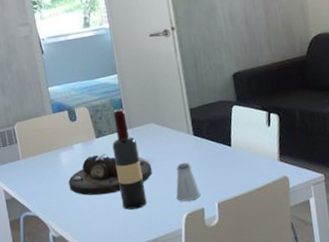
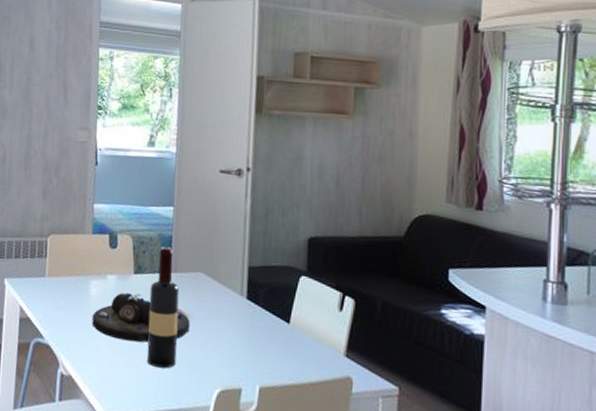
saltshaker: present [176,162,201,201] -> none [211,327,241,376]

